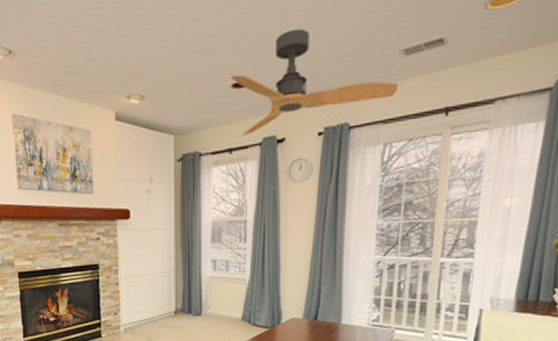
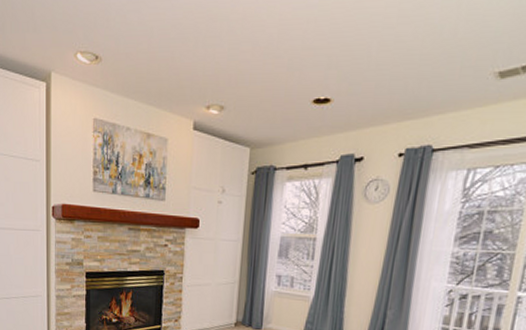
ceiling fan: present [230,28,398,135] -> none [312,46,489,152]

